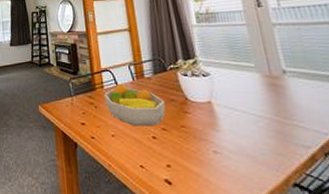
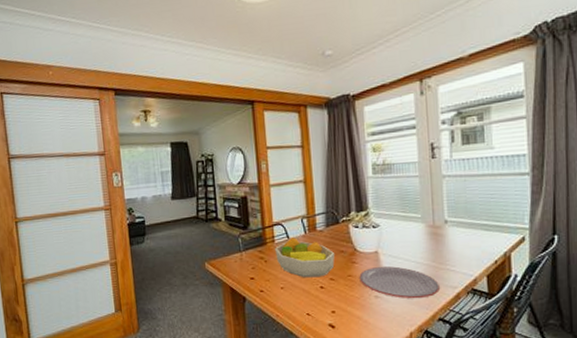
plate: none [193,119,290,158] -> present [359,266,440,299]

